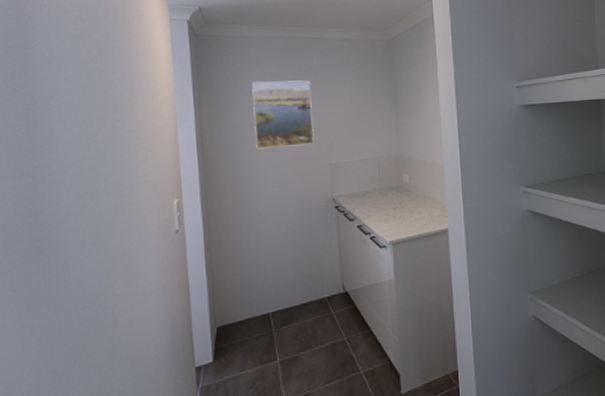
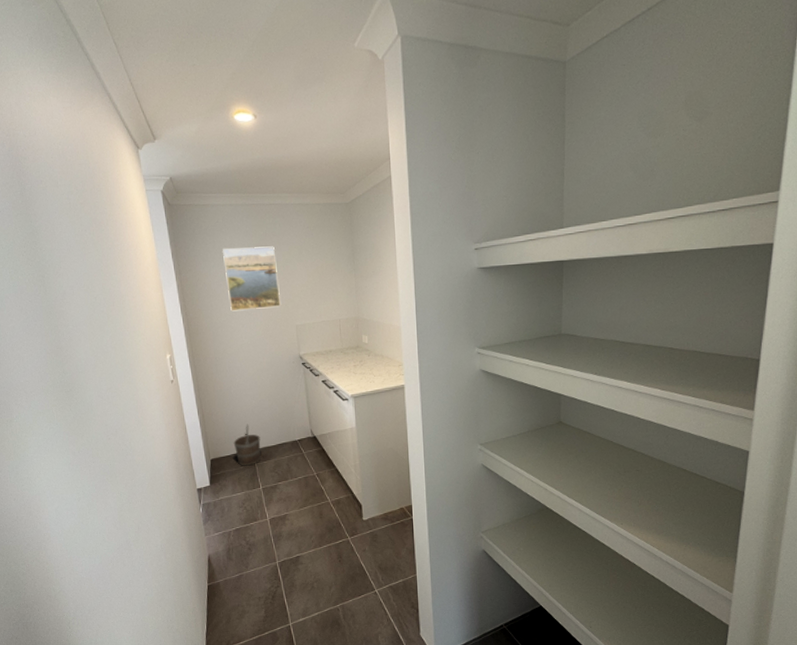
bucket: none [247,280,281,334] -> present [233,424,262,466]

